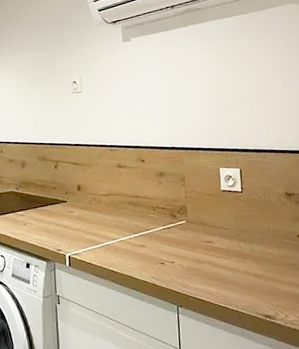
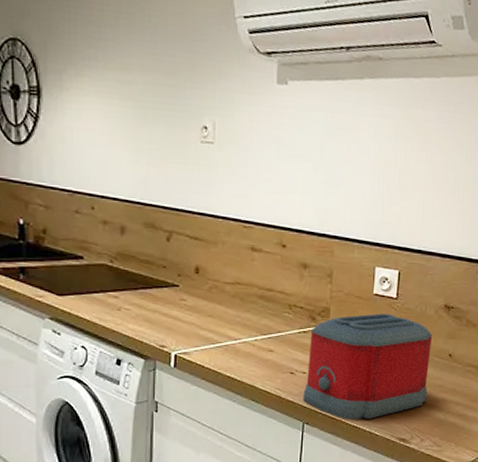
toaster: none [173,205,284,301] -> present [303,313,433,420]

